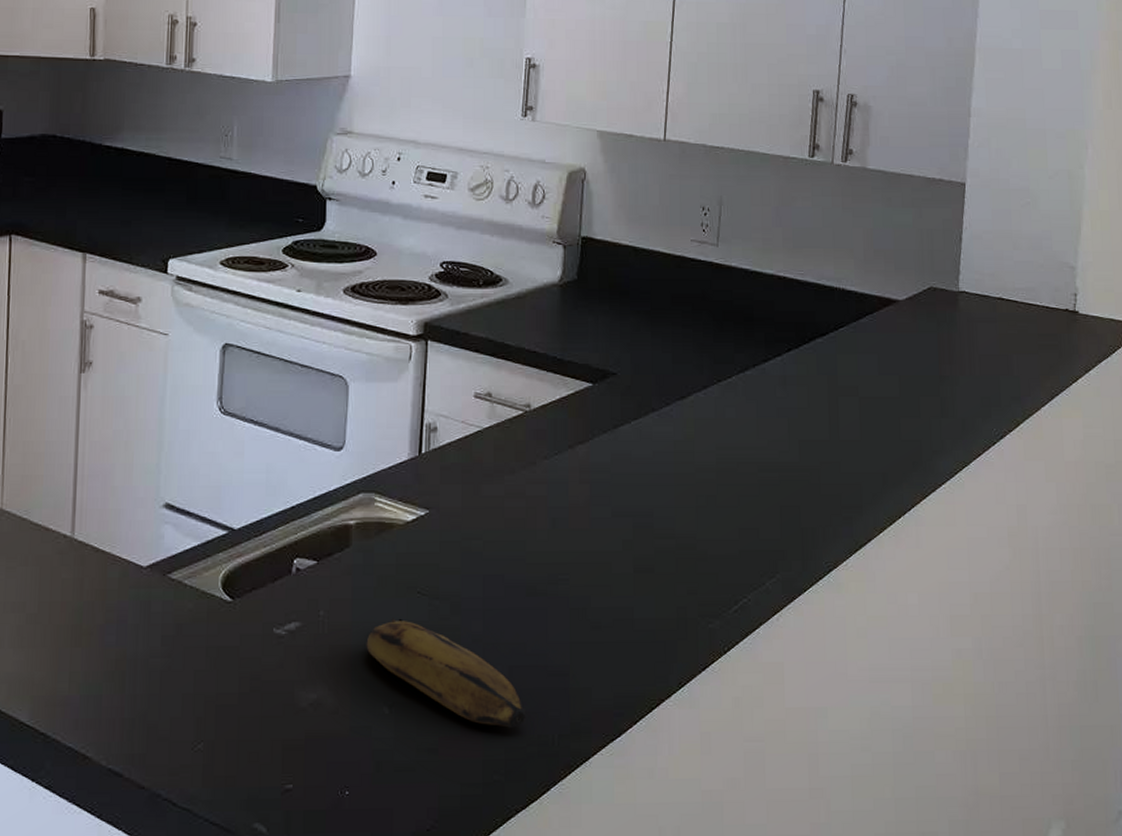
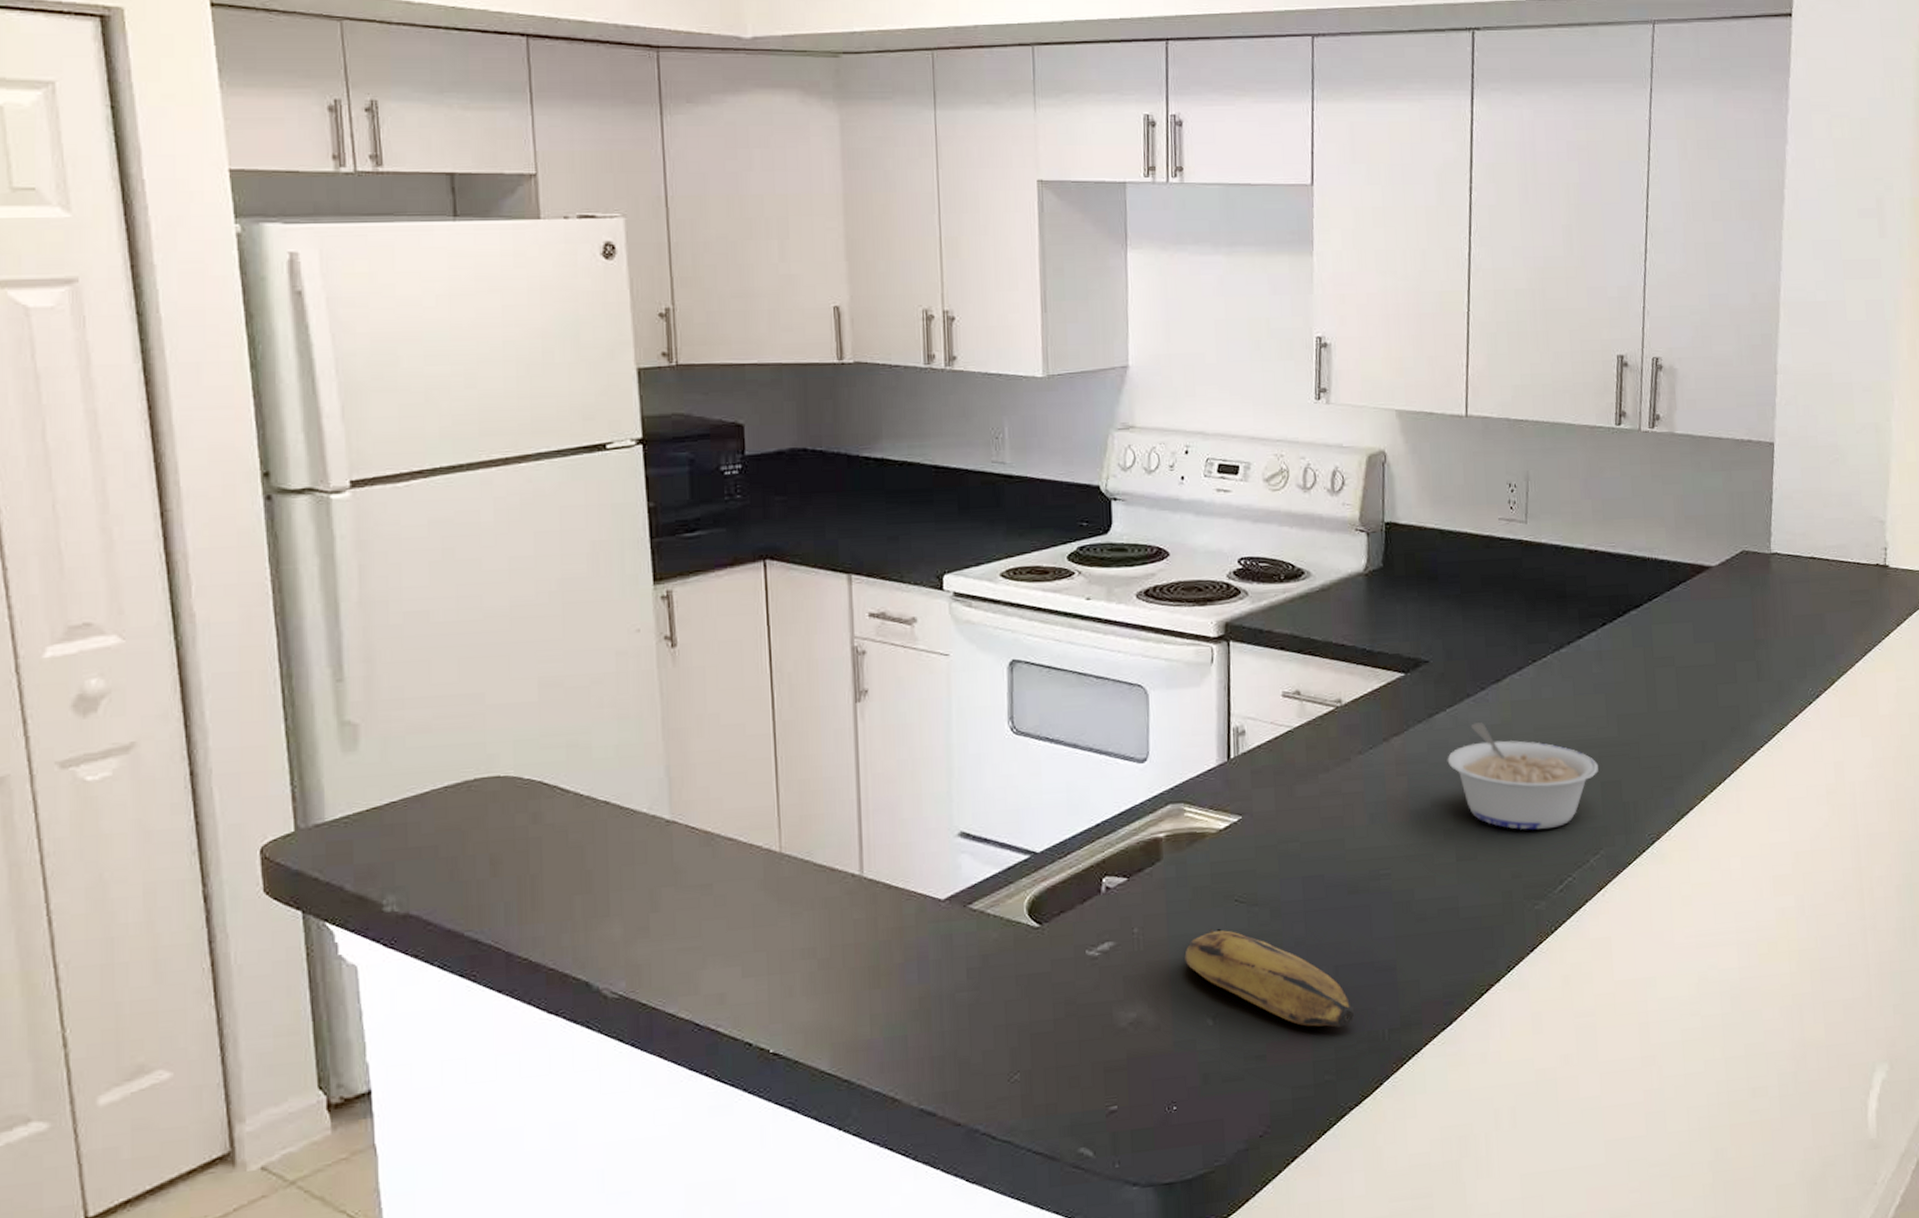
legume: none [629,437,778,547] -> present [1447,722,1598,830]

